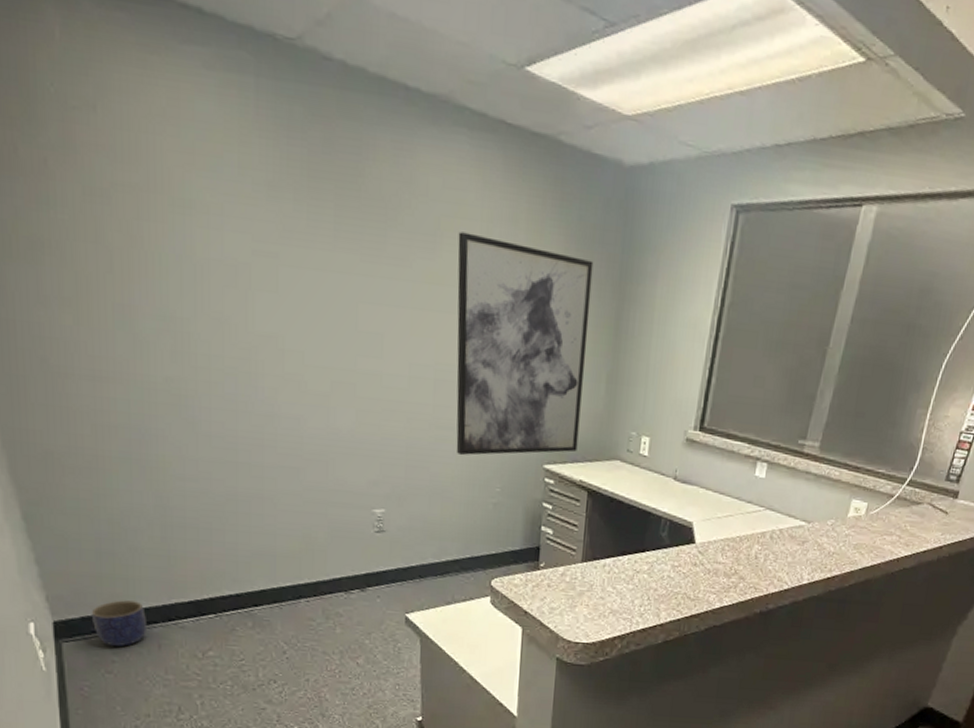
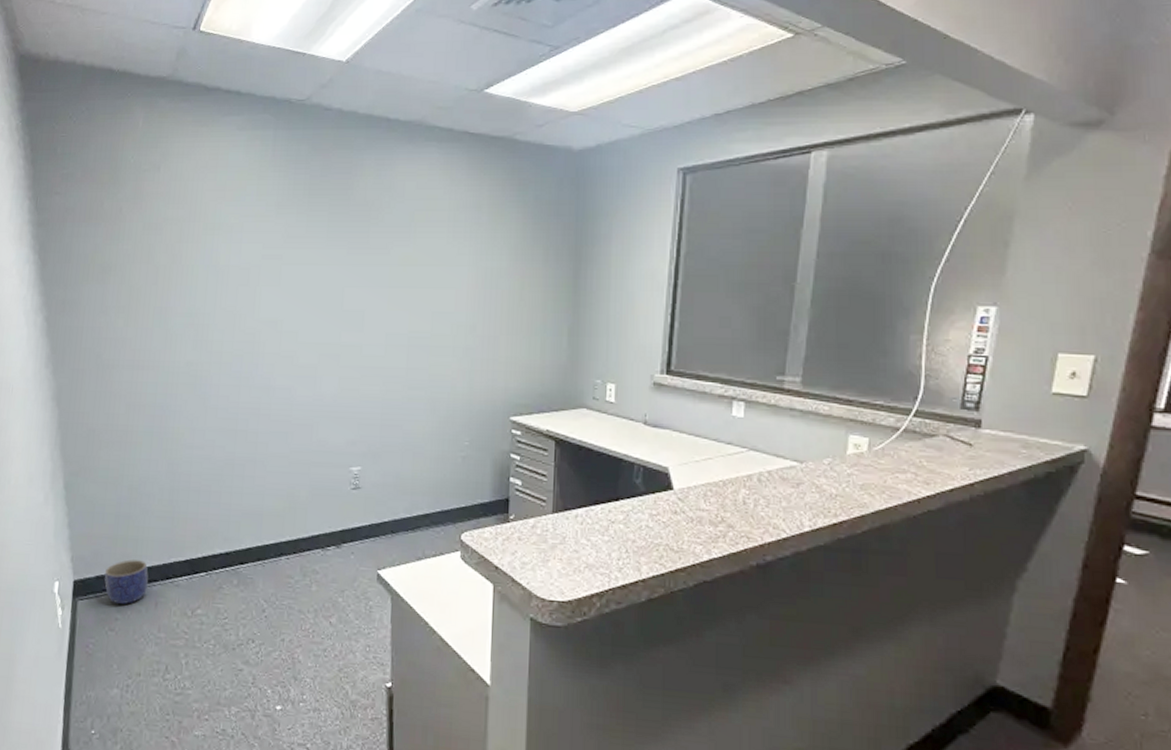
wall art: present [456,231,594,456] -> none [427,221,550,413]

